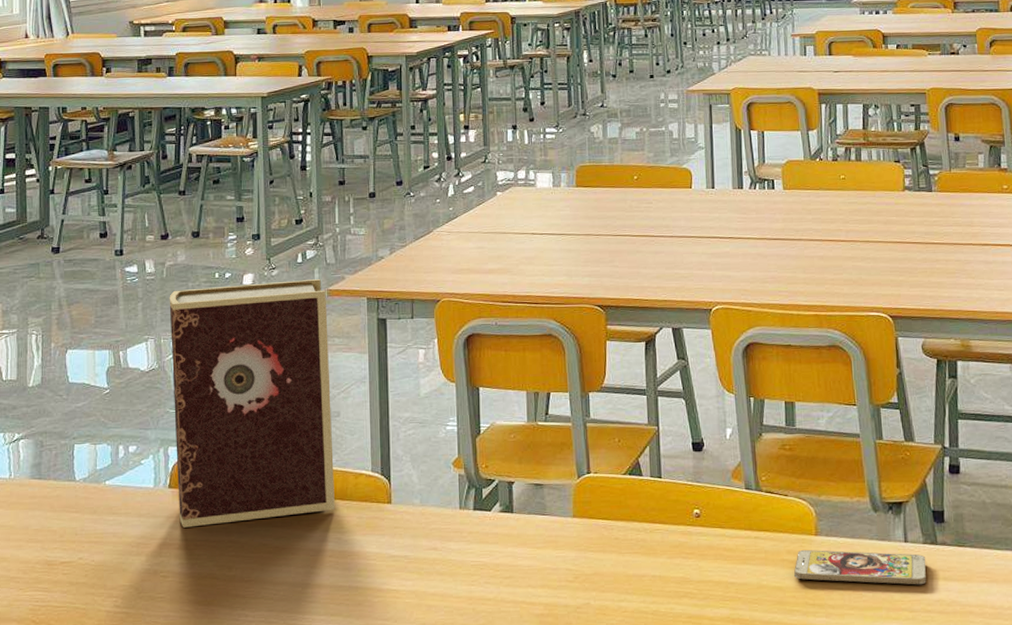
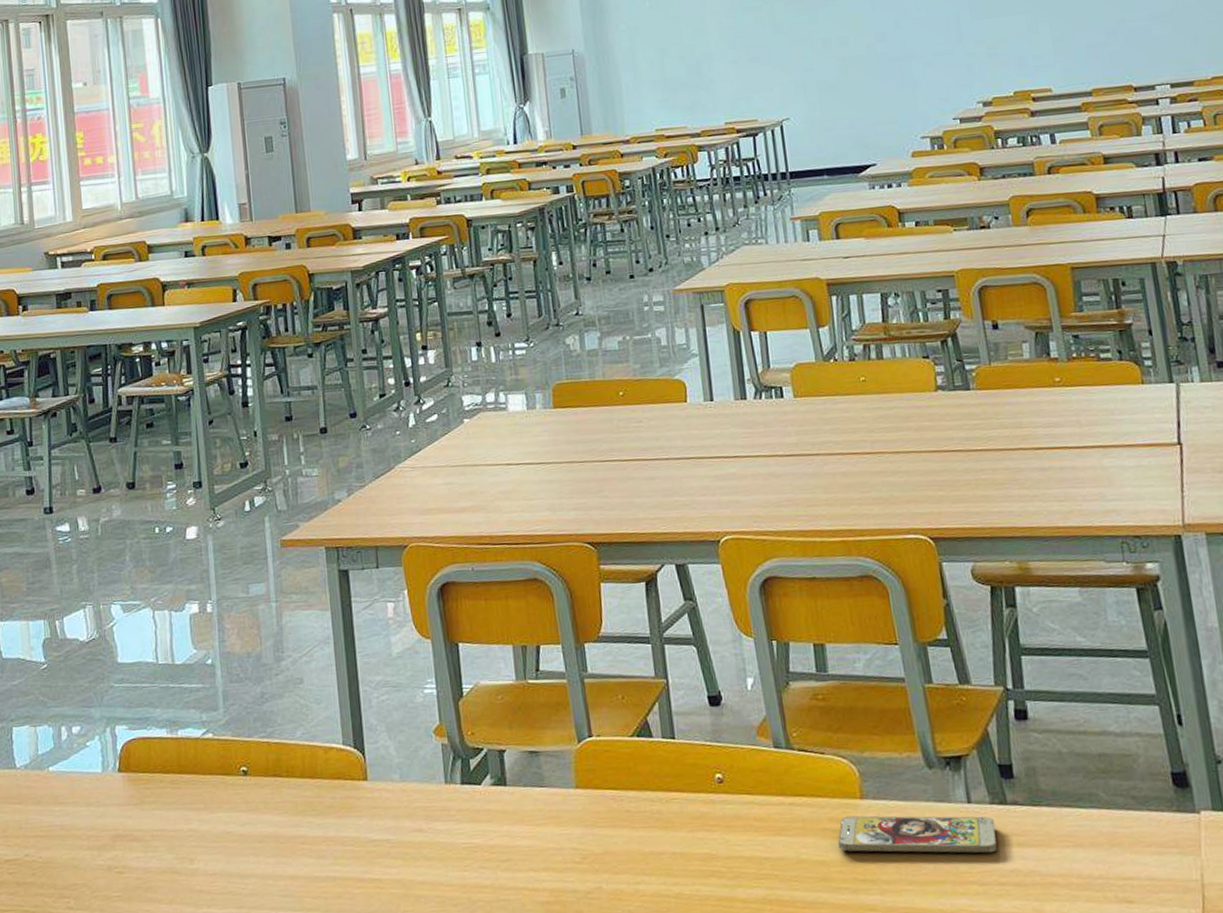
book: present [169,279,335,528] -> none [106,529,304,816]

